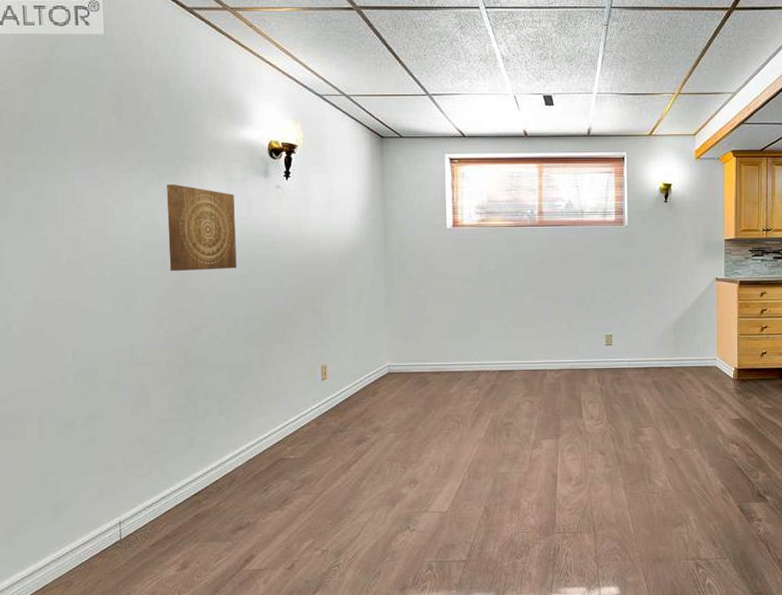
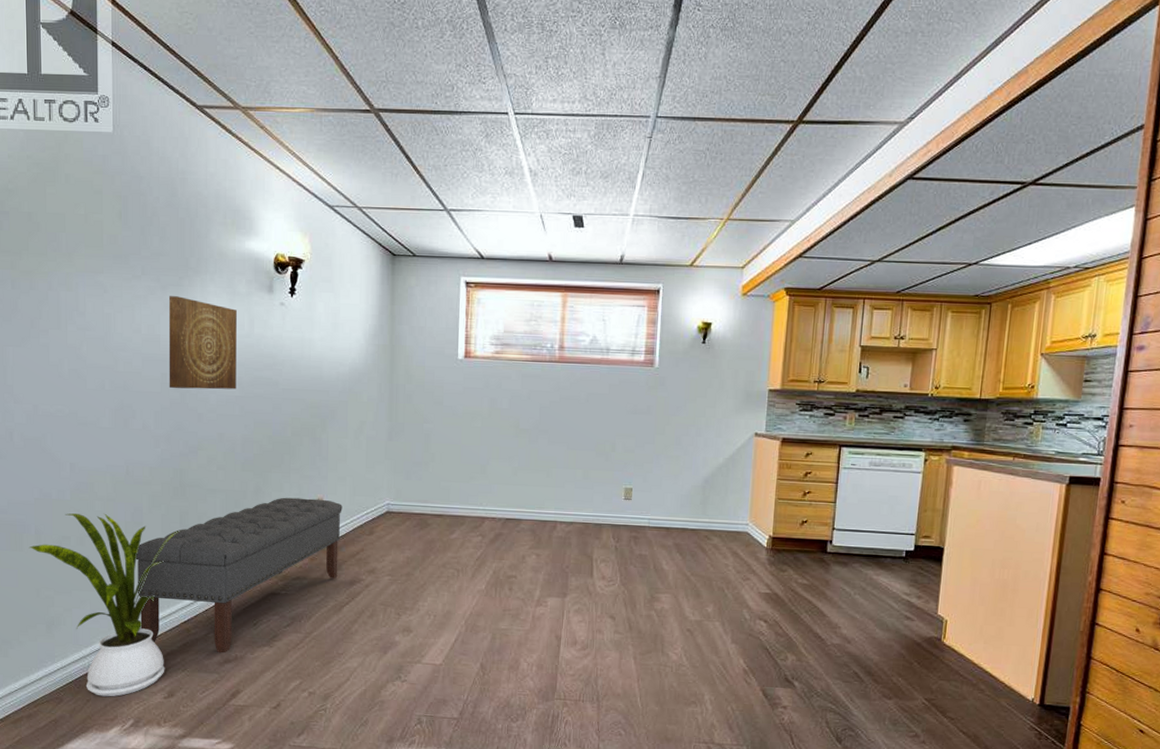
house plant: none [31,395,187,576] -> present [28,513,181,697]
bench: none [142,366,346,521] -> present [135,497,343,654]

